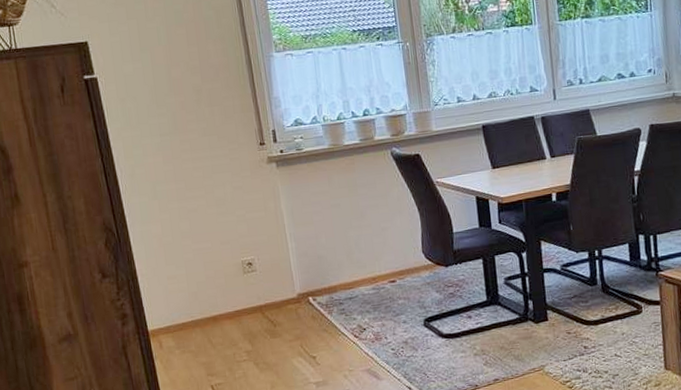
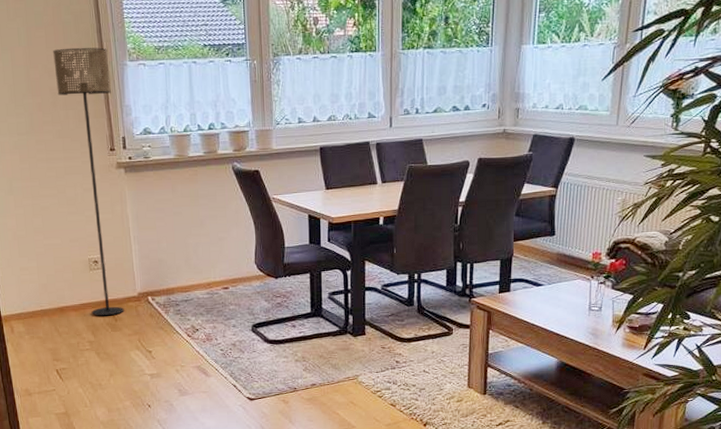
floor lamp: none [195,40,284,323] -> present [53,47,124,316]

